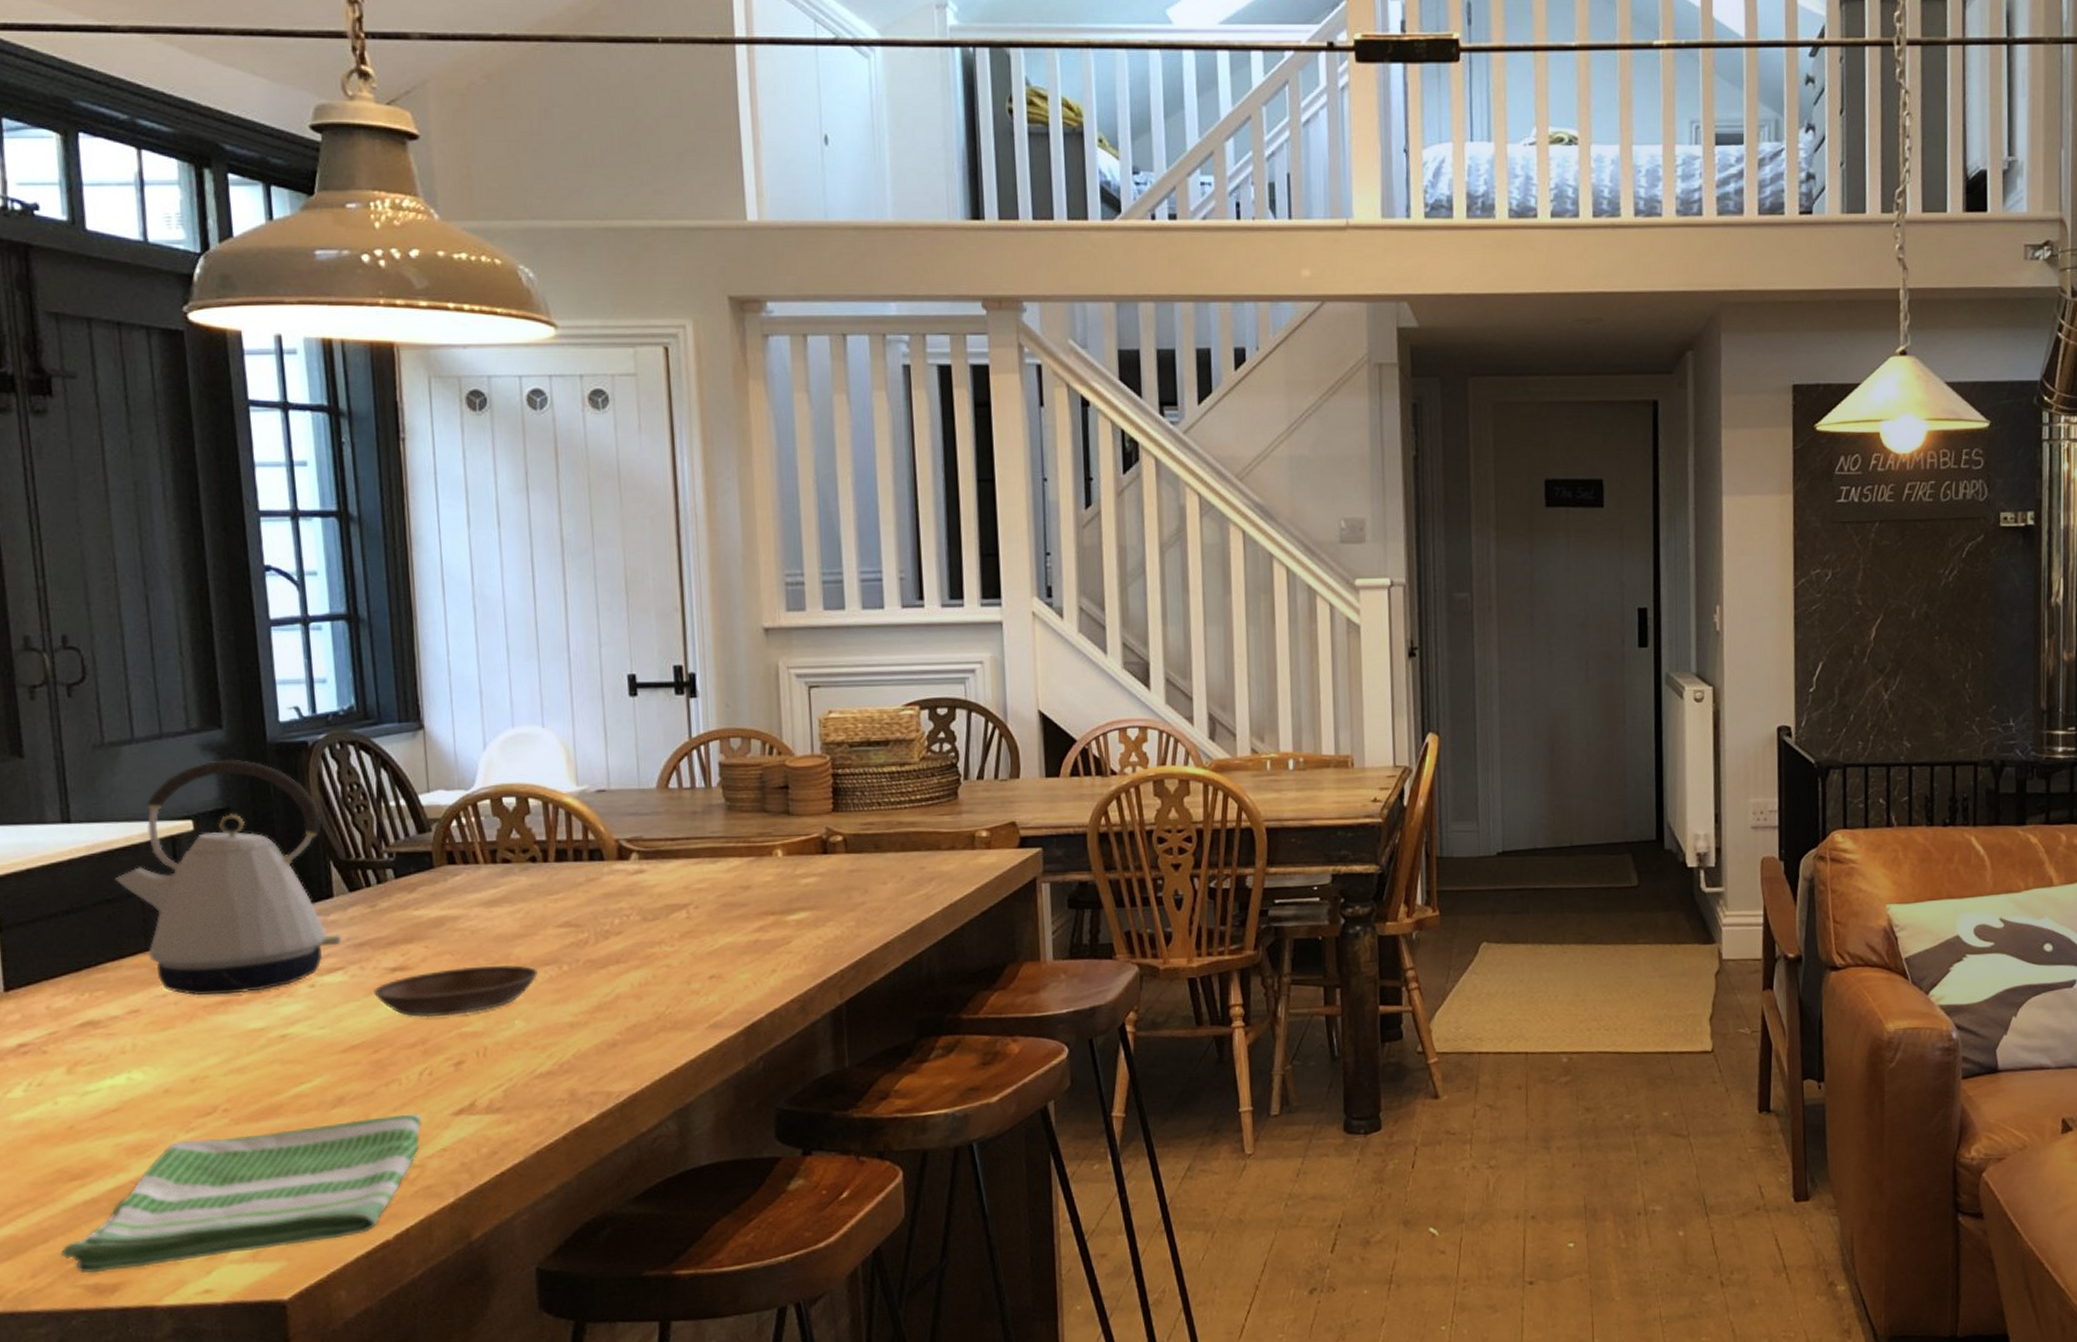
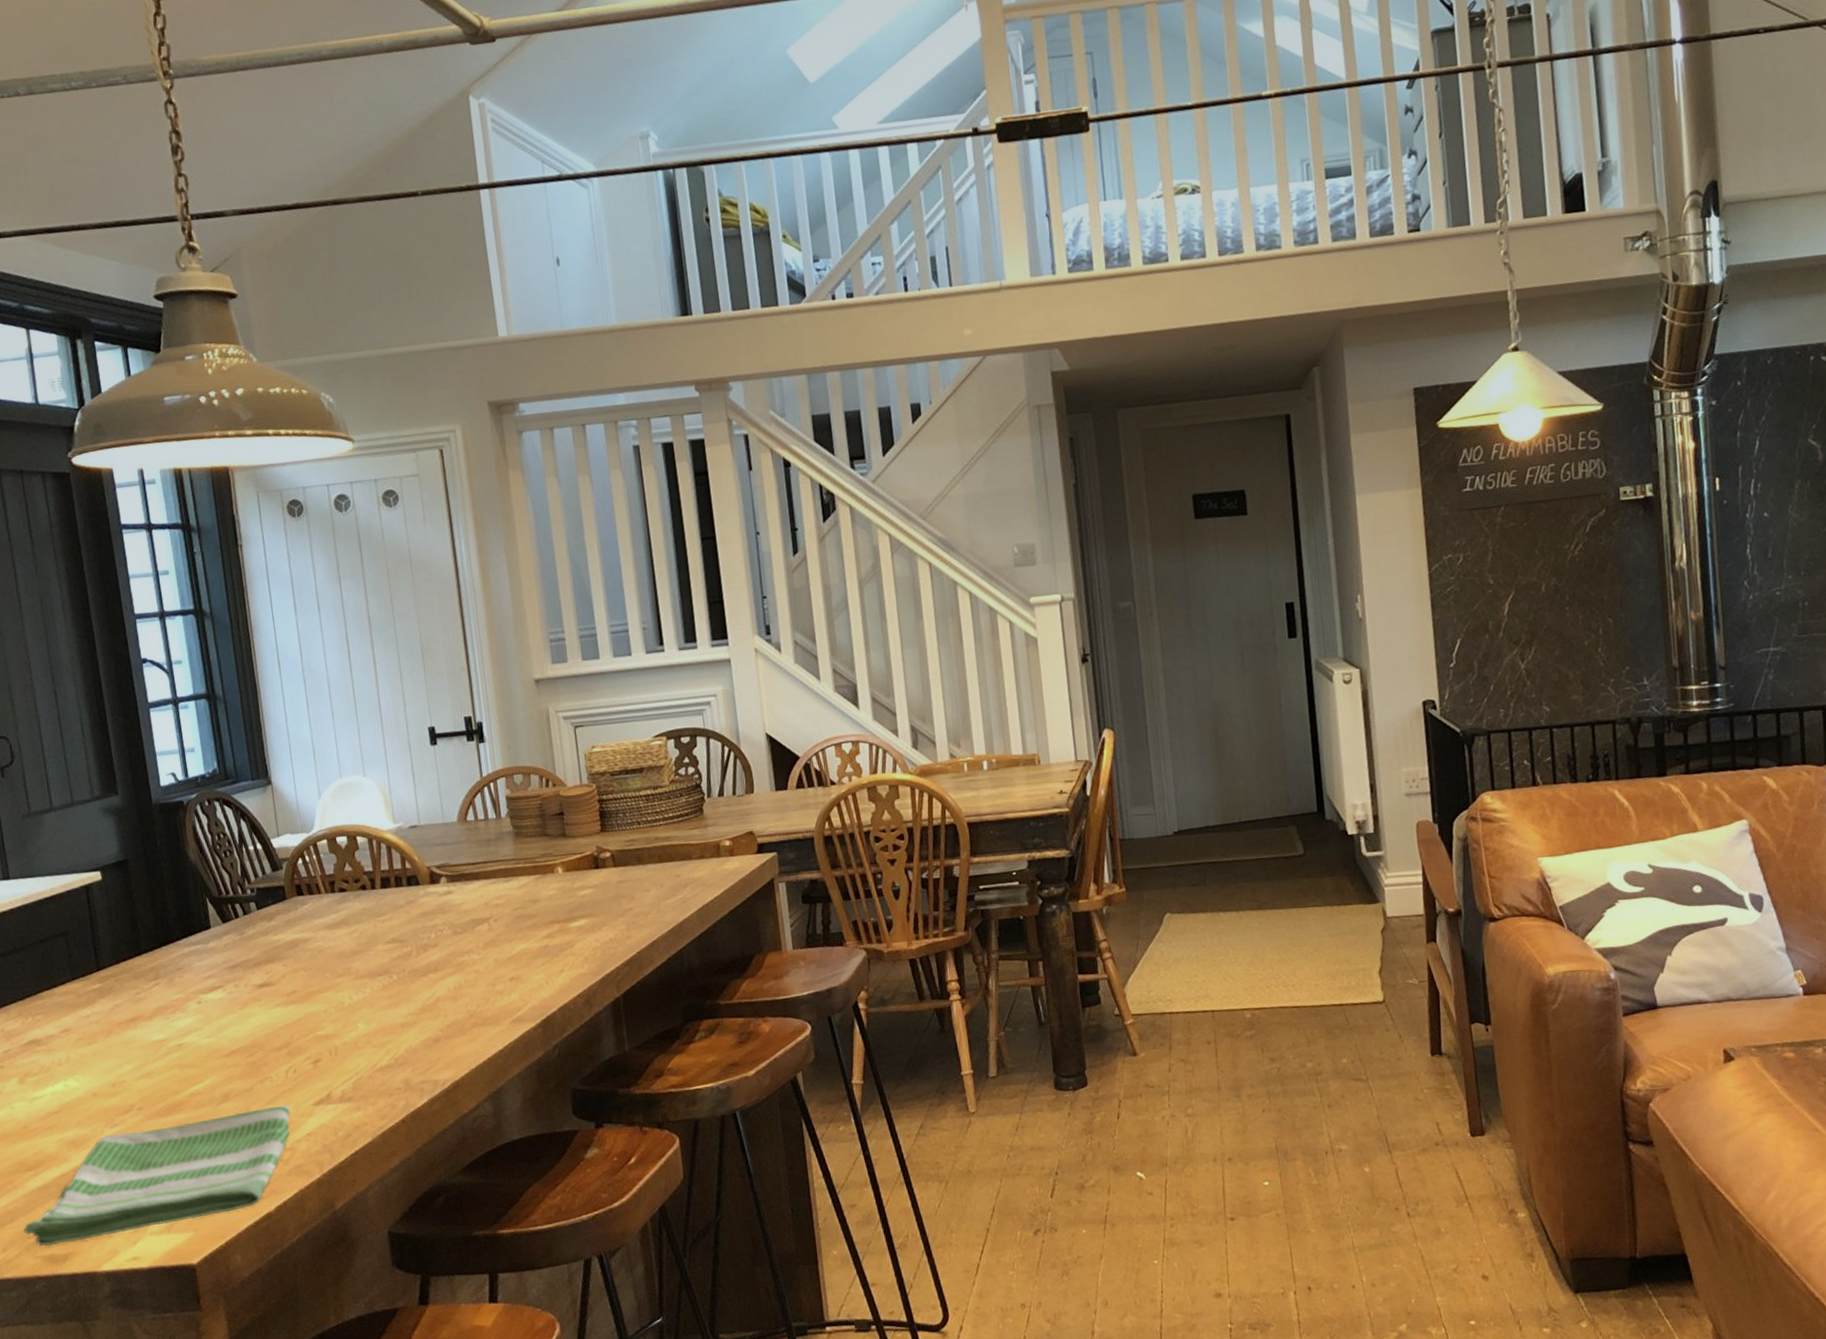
kettle: present [114,759,342,996] -> none [45,819,220,1015]
saucer: present [373,964,539,1018] -> none [246,977,374,1025]

